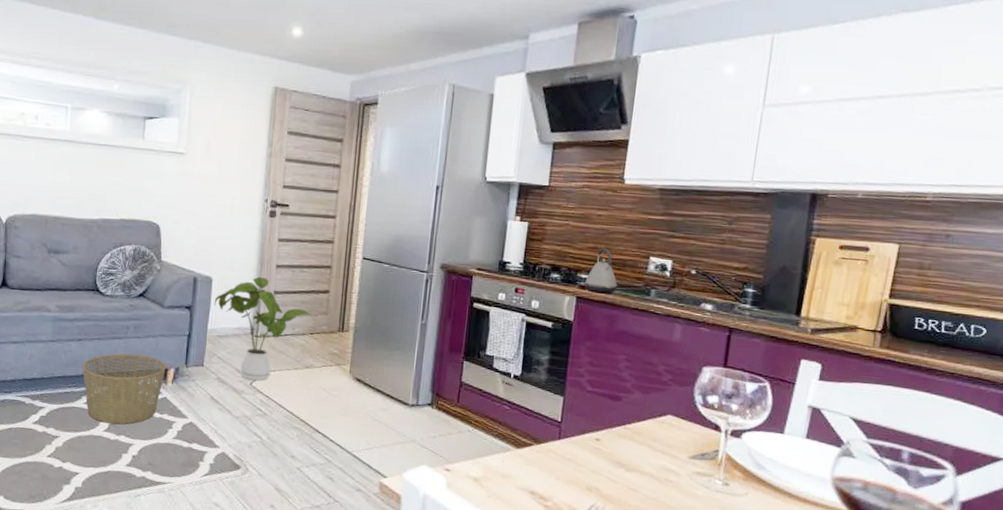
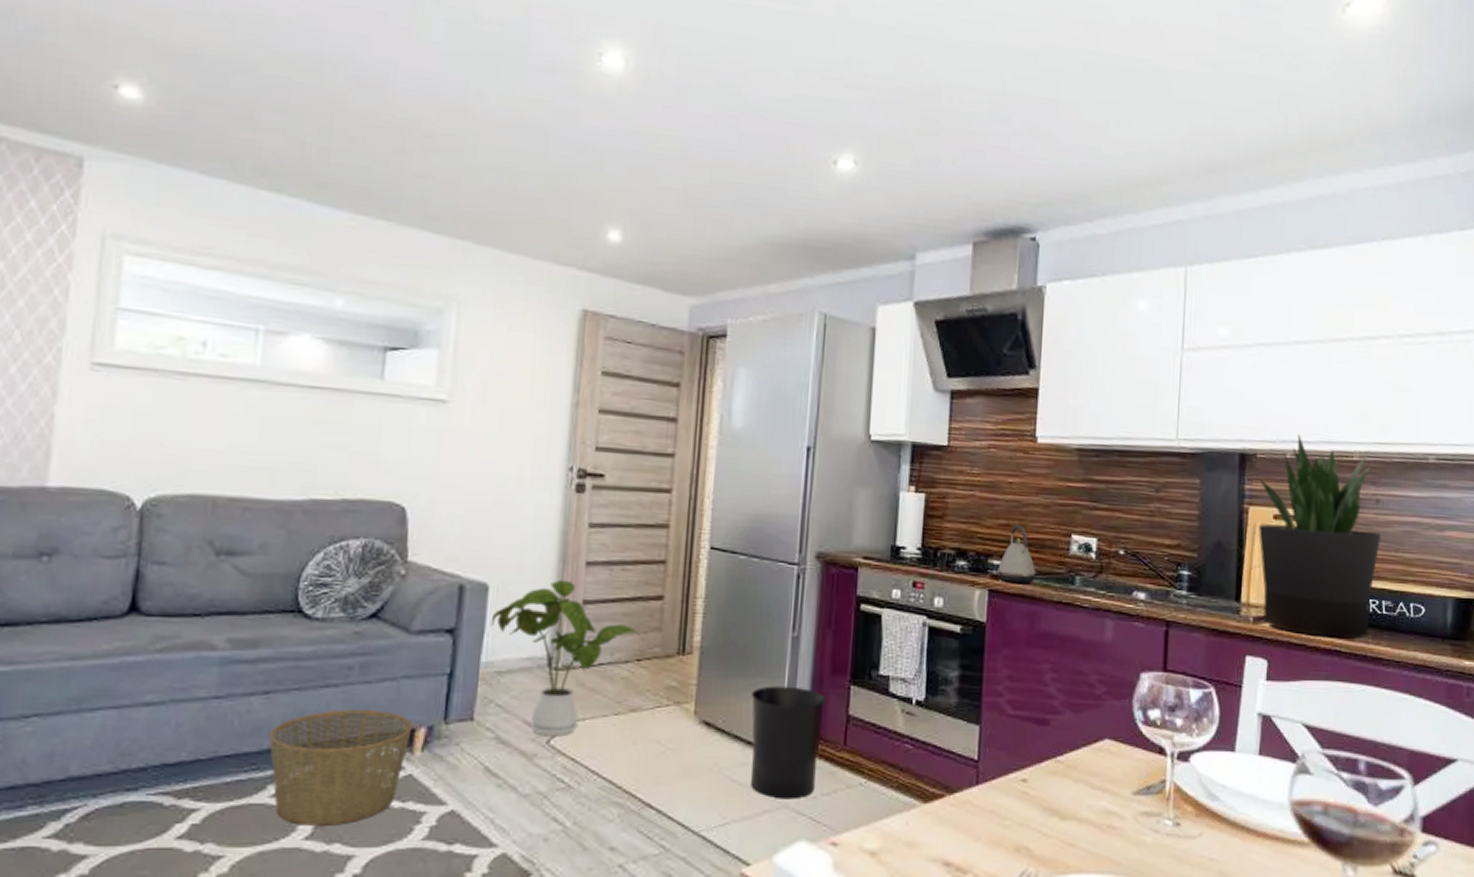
waste bin: none [388,357,445,437] -> present [751,685,827,799]
planter: none [821,177,947,352] -> present [1258,434,1381,639]

